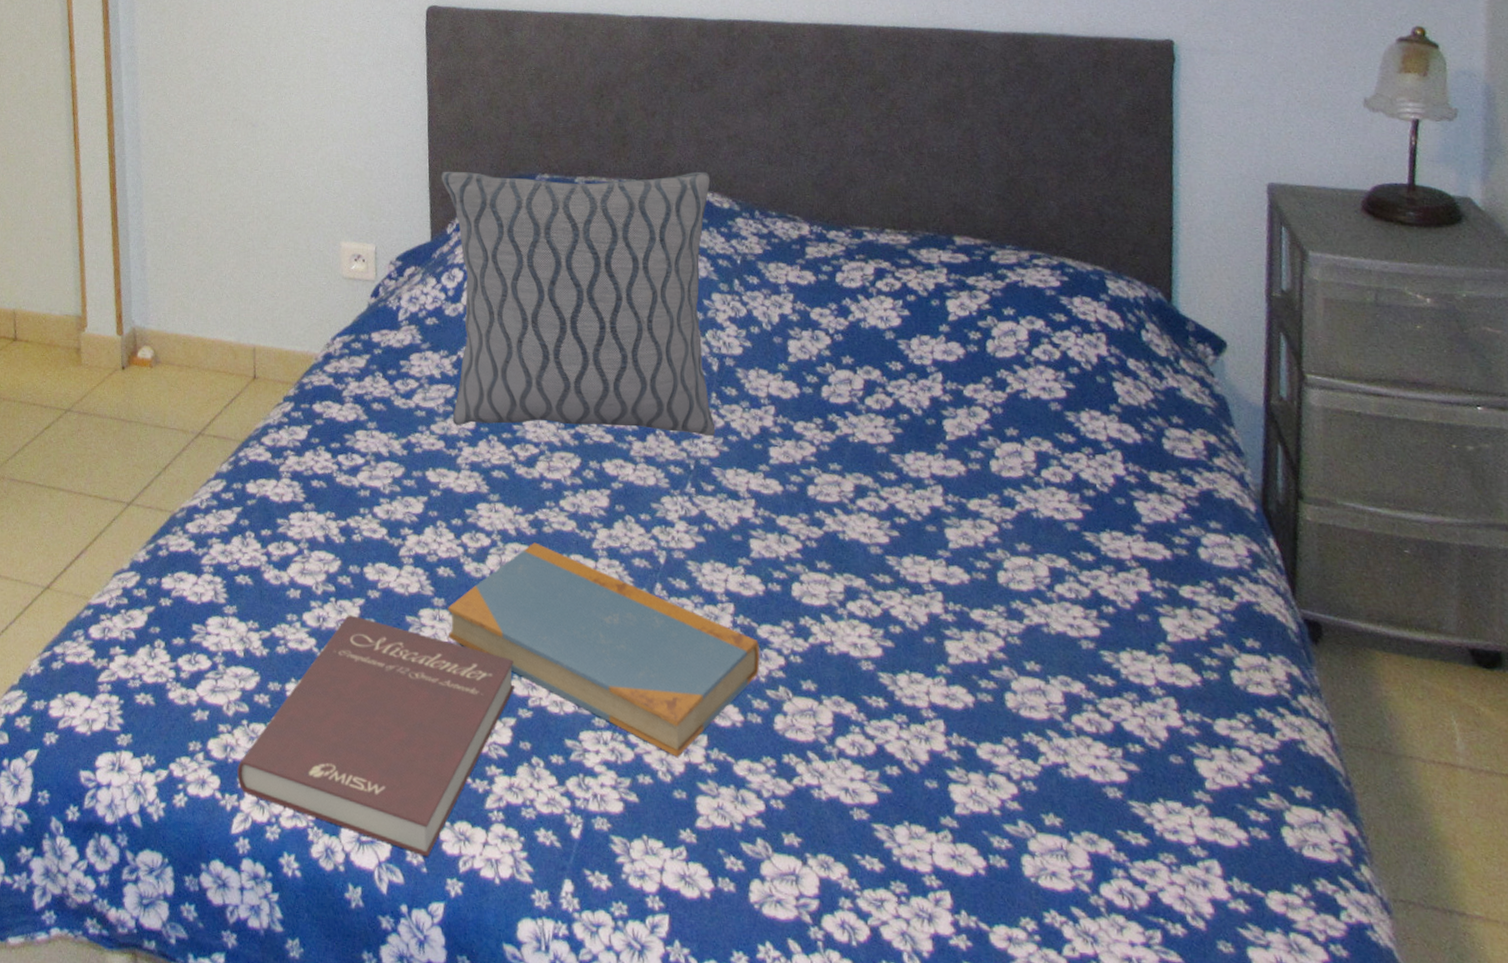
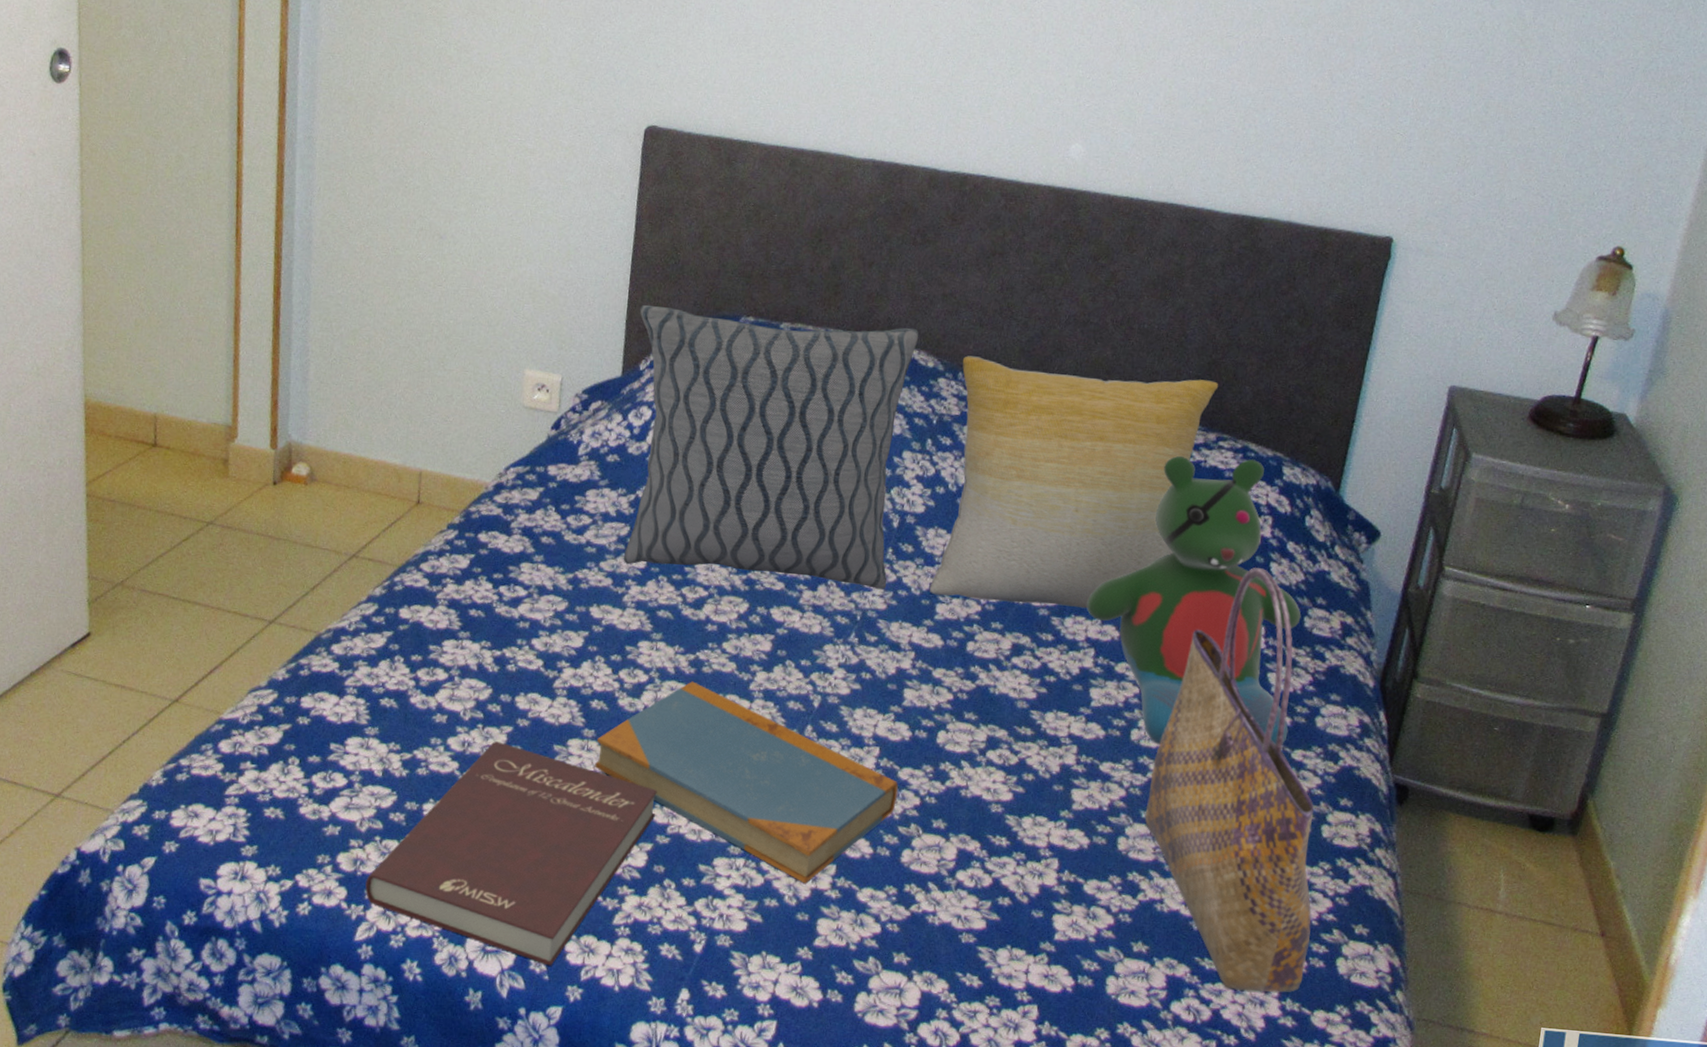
pillow: none [756,194,1022,444] -> present [929,356,1219,609]
stuffed animal: none [925,275,1171,586] -> present [1087,456,1301,745]
tote bag: none [1028,389,1247,871] -> present [1145,567,1315,993]

